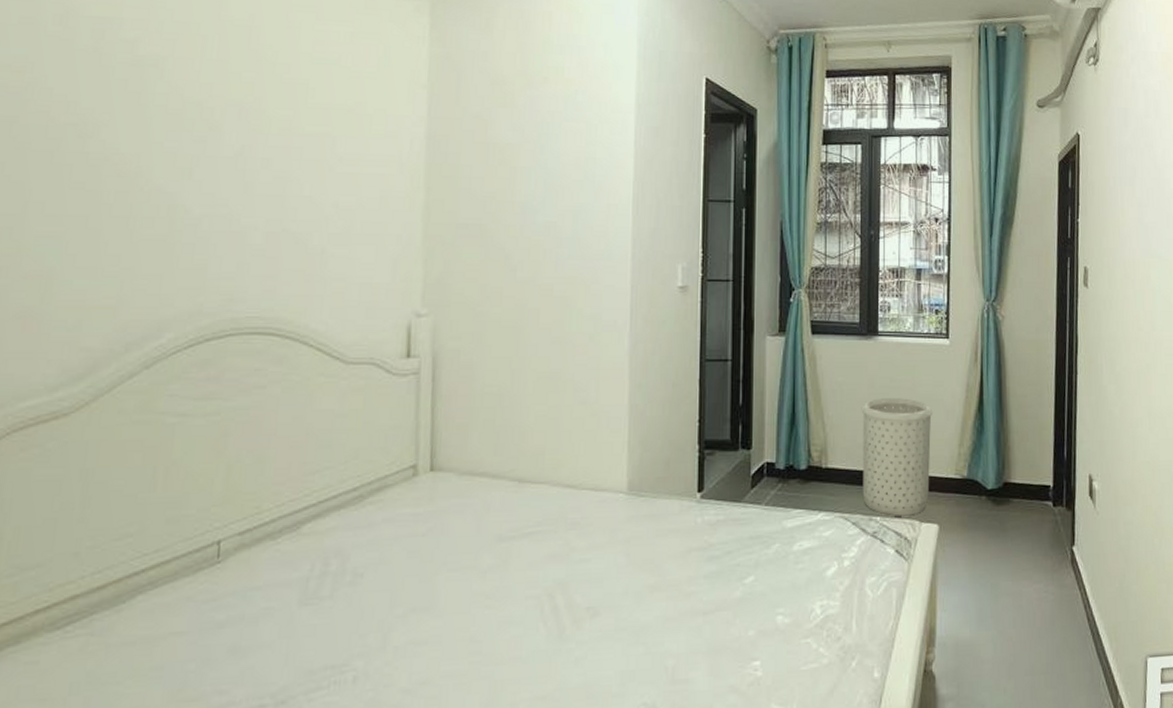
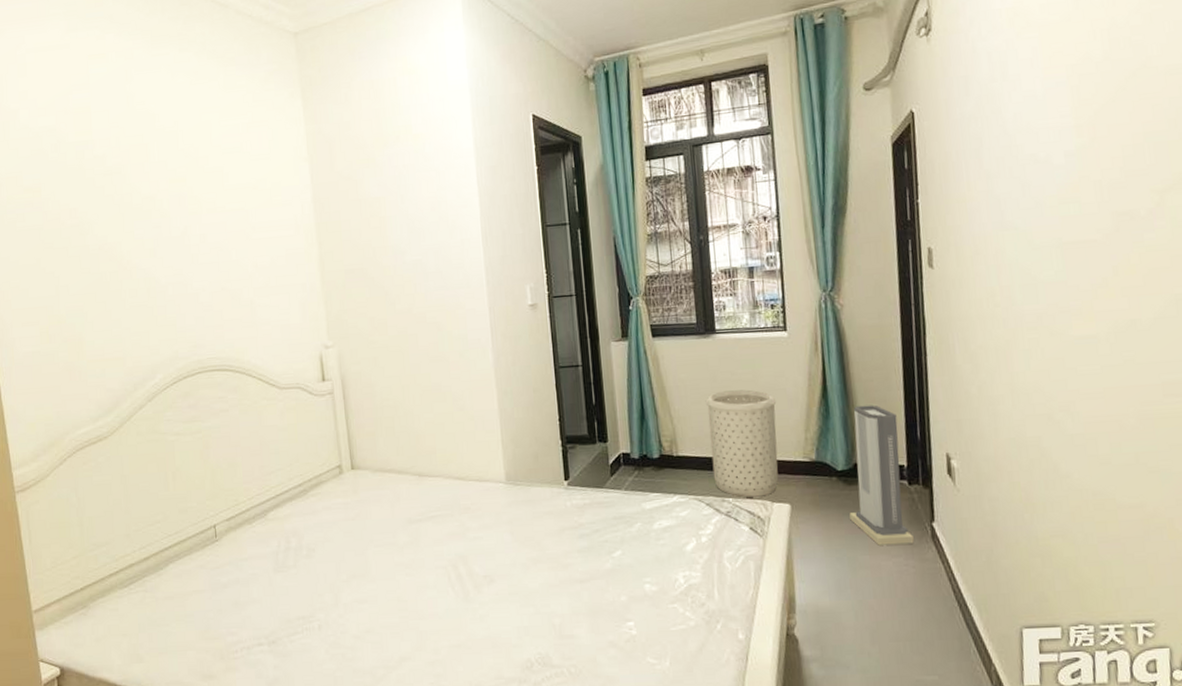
architectural model: none [996,421,1055,571] -> present [849,405,914,545]

